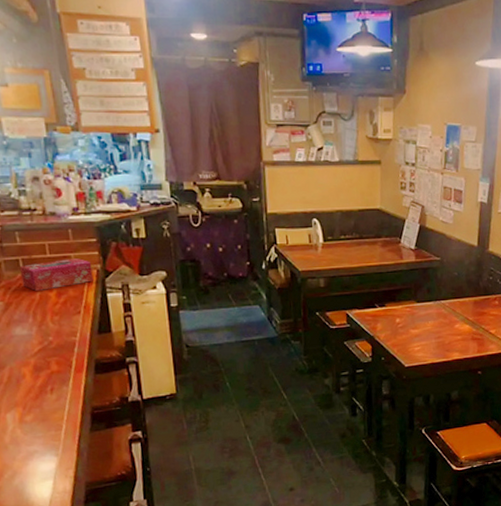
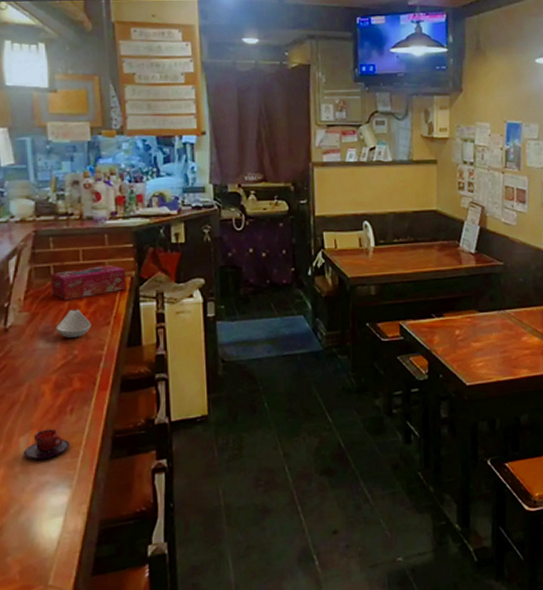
teacup: none [11,406,53,433] -> present [24,428,70,459]
spoon rest: none [30,299,63,326] -> present [56,309,91,339]

